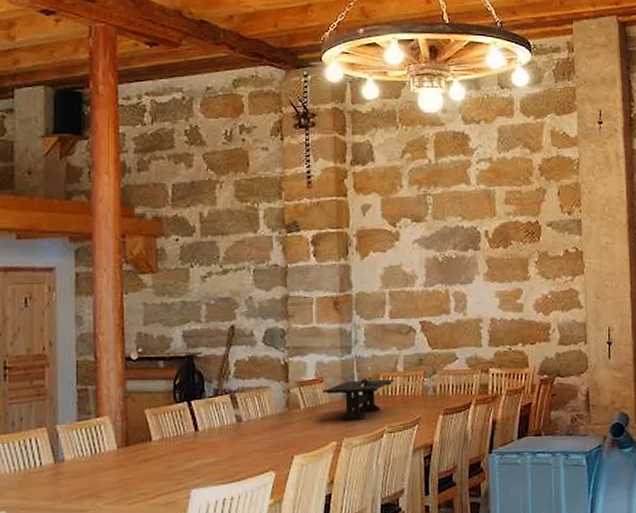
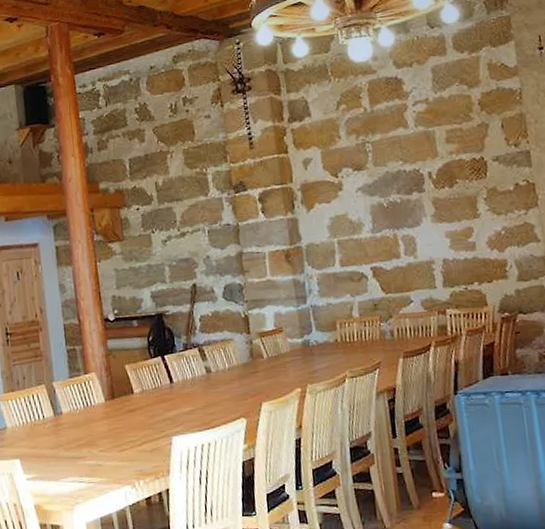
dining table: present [323,366,395,421] -> none [283,314,352,368]

